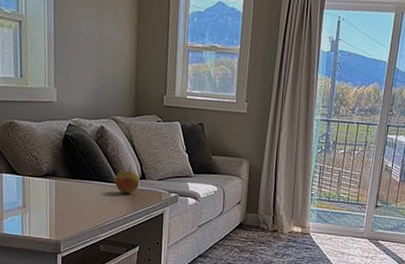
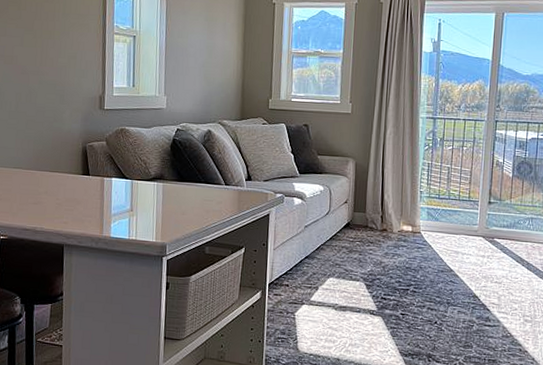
apple: present [114,166,140,194] -> none [220,167,246,195]

